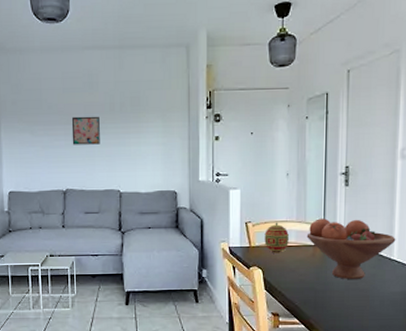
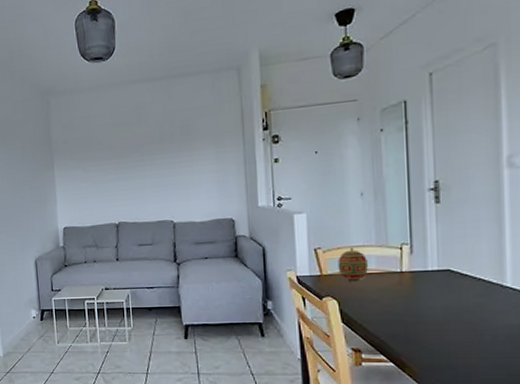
wall art: present [71,116,100,145] -> none [121,147,151,178]
fruit bowl: present [306,218,396,279] -> none [390,240,509,310]

